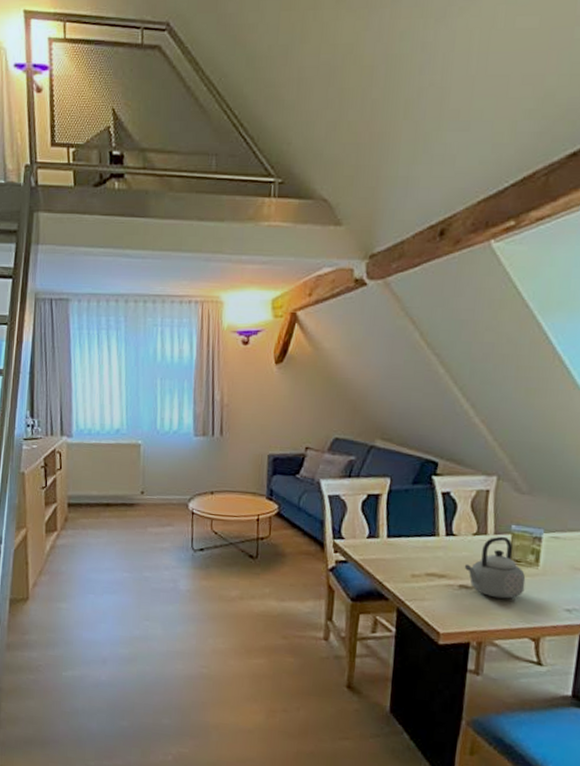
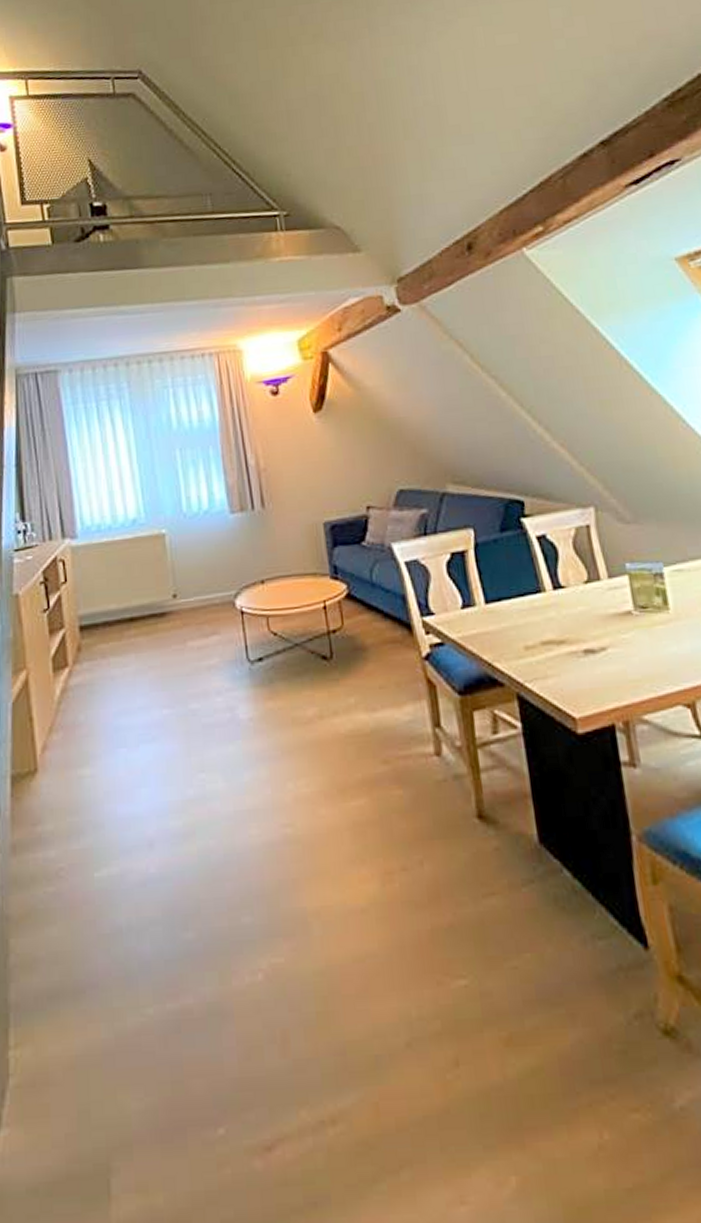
teapot: present [464,536,526,599] -> none [583,579,661,659]

